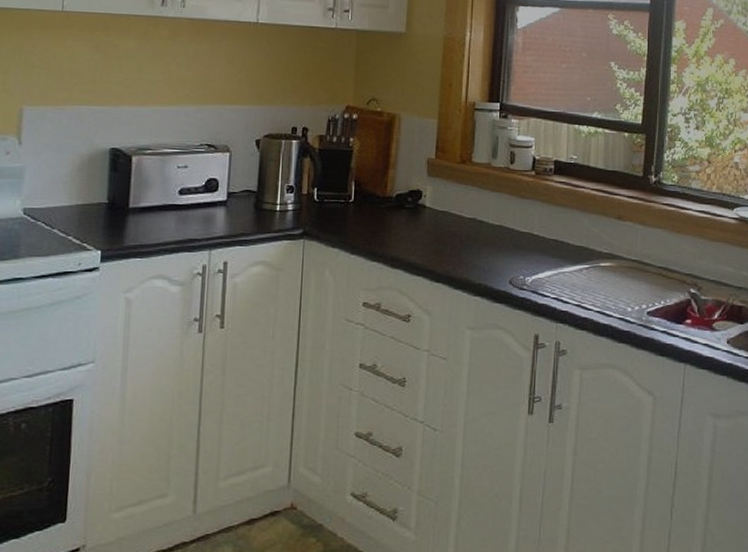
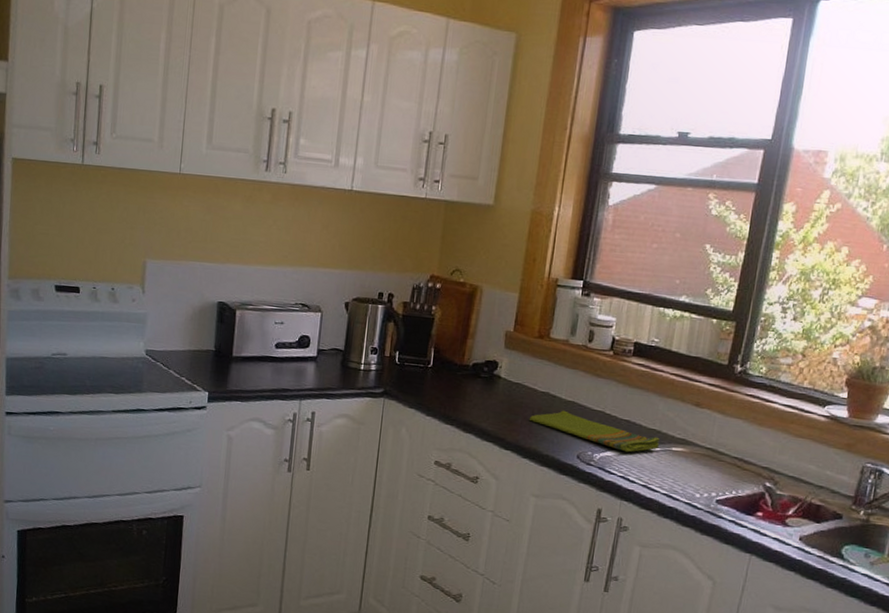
dish towel: none [458,235,588,273] -> present [529,410,660,453]

